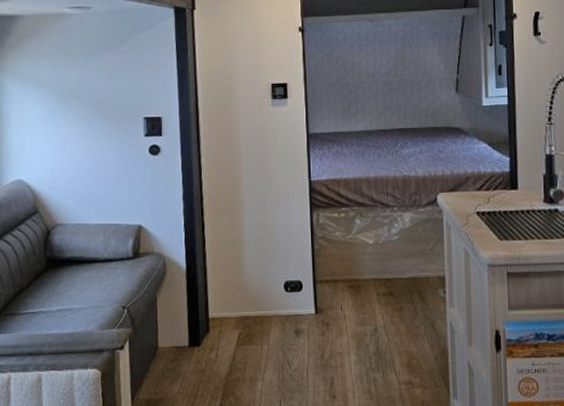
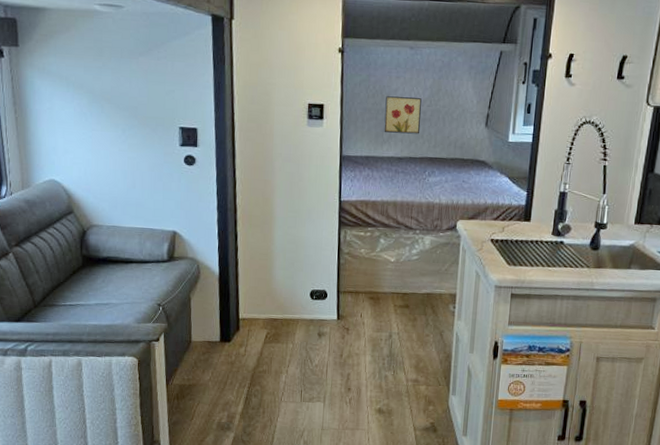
wall art: none [350,69,387,106] -> present [384,96,422,134]

